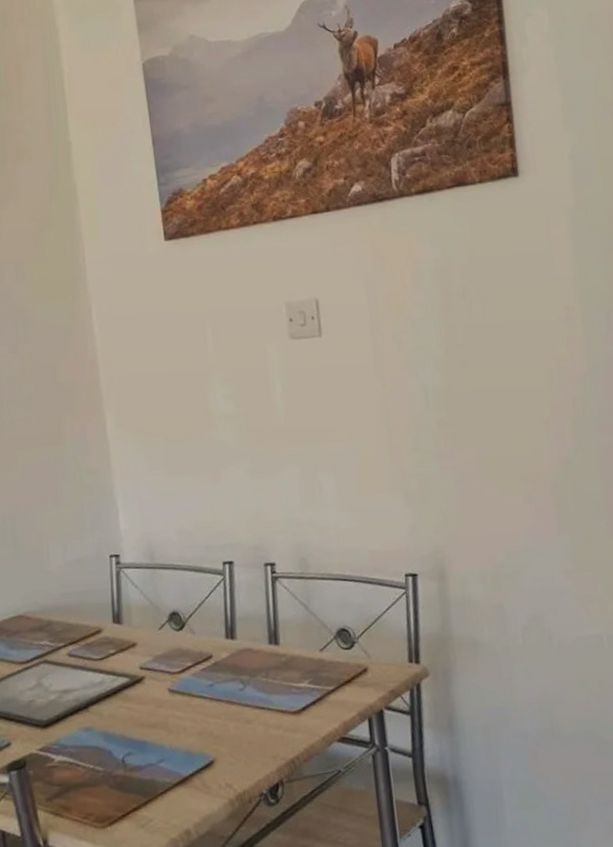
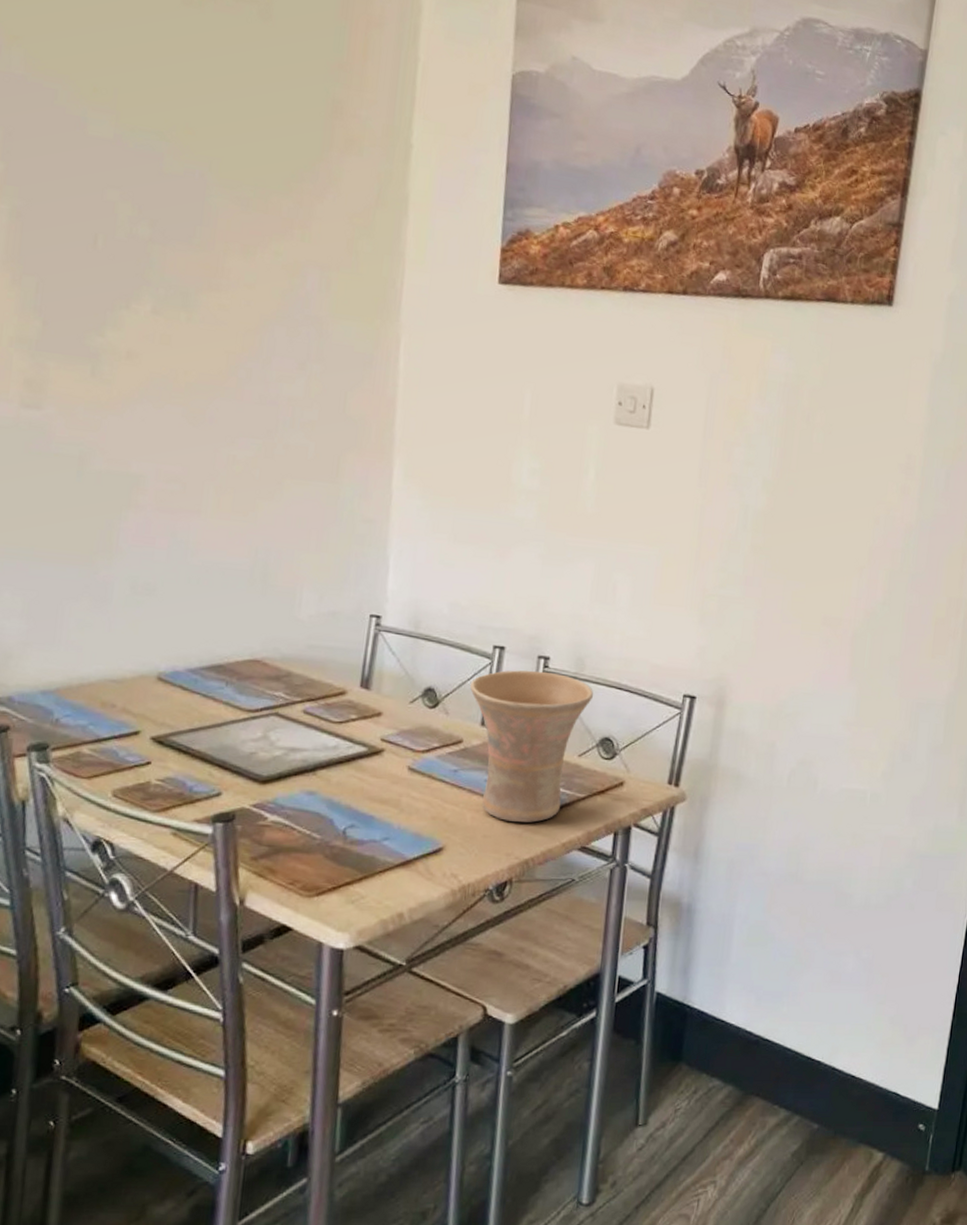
vase: none [209,576,322,725] -> present [470,670,593,823]

